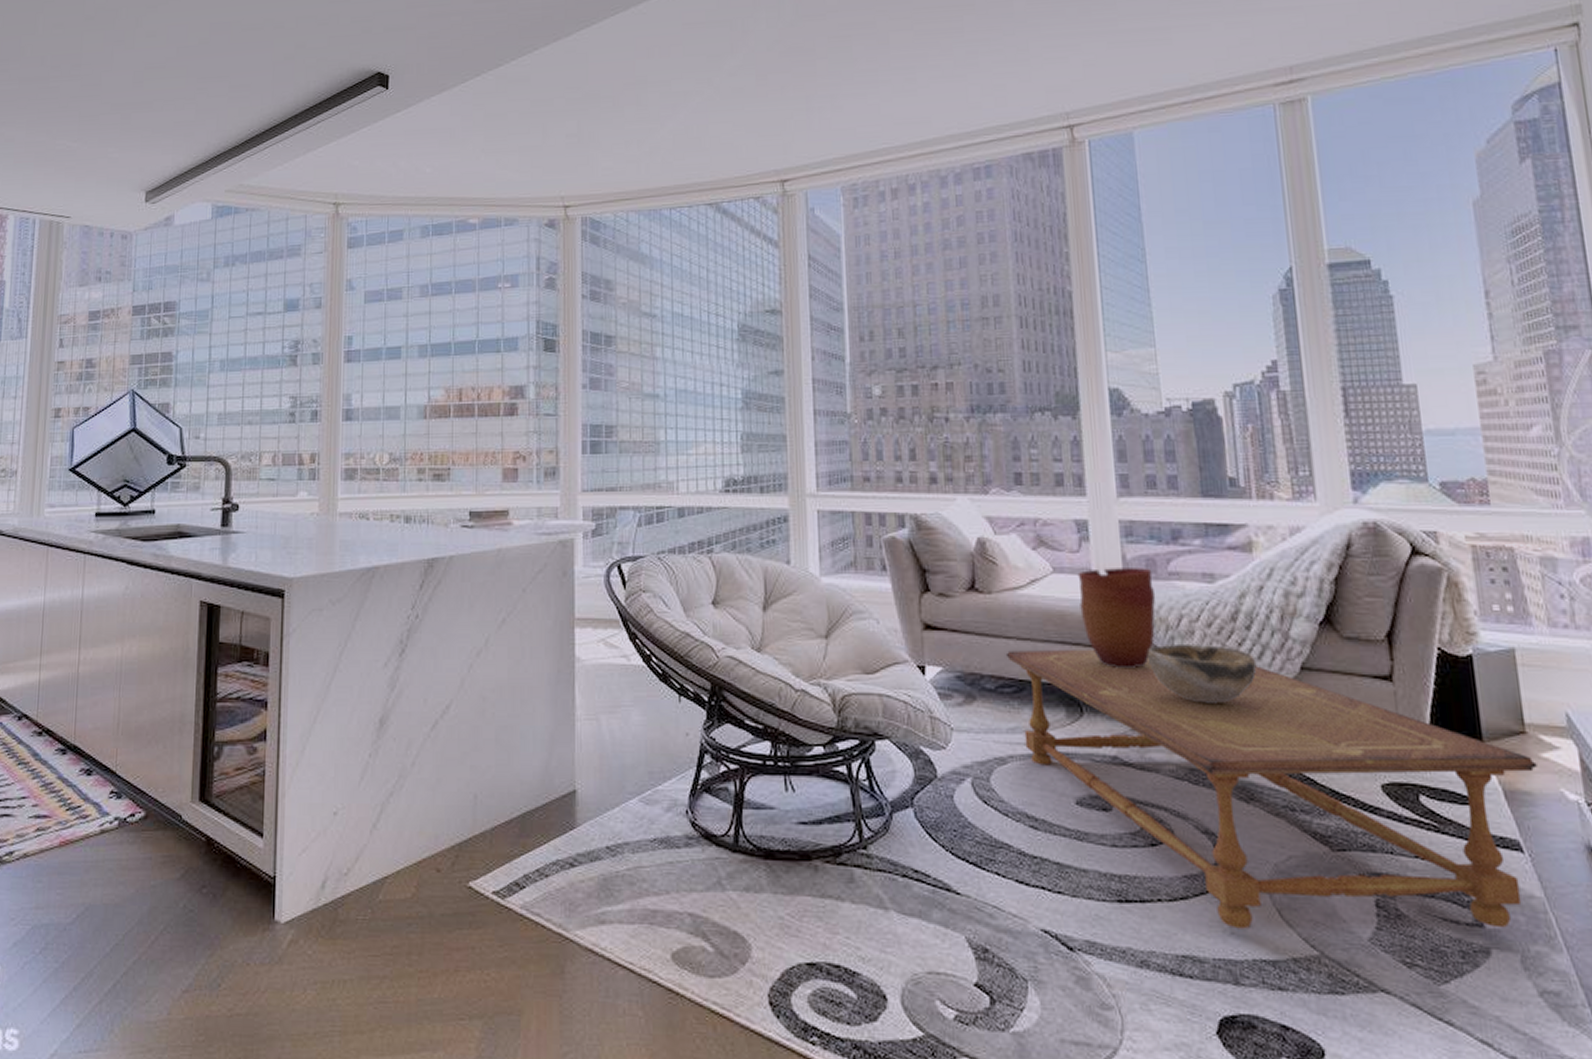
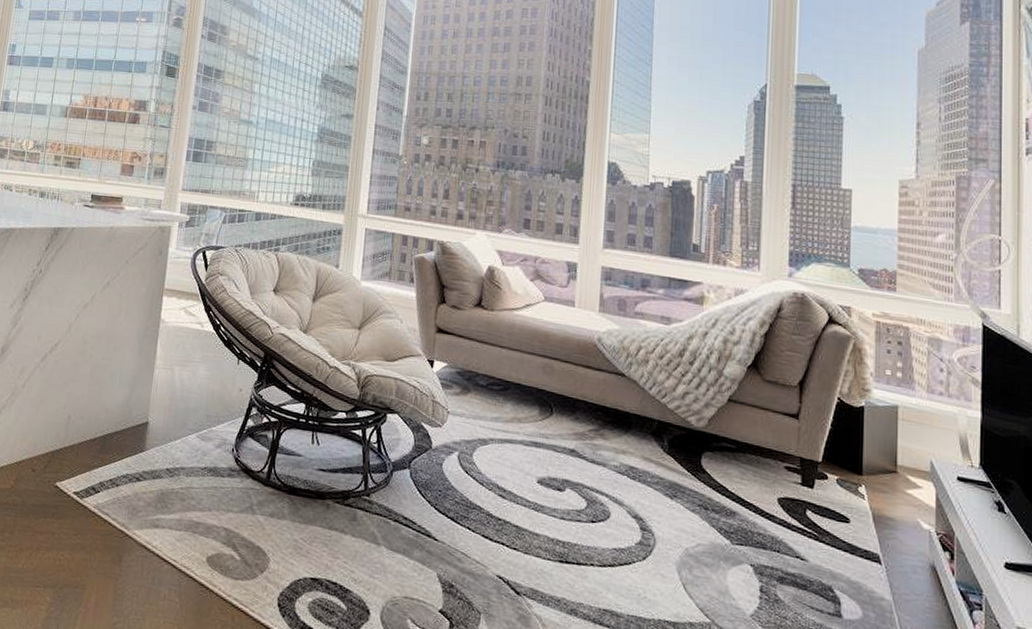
coffee table: present [1005,649,1537,929] -> none [498,357,902,621]
vase: present [1077,568,1156,668] -> none [561,302,623,384]
decorative bowl: present [1147,643,1257,703] -> none [609,368,694,419]

